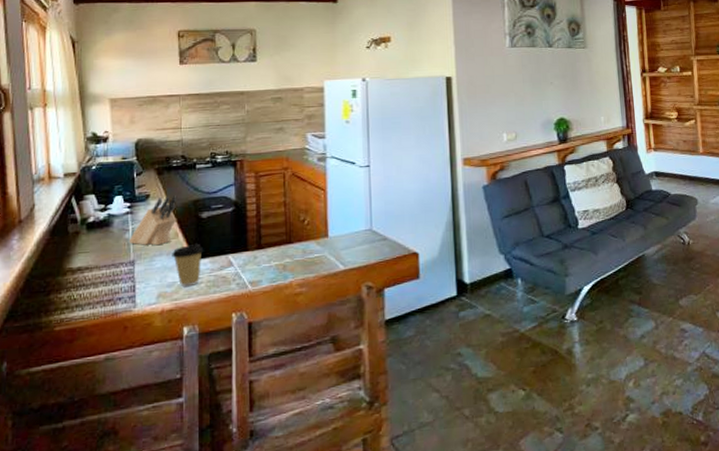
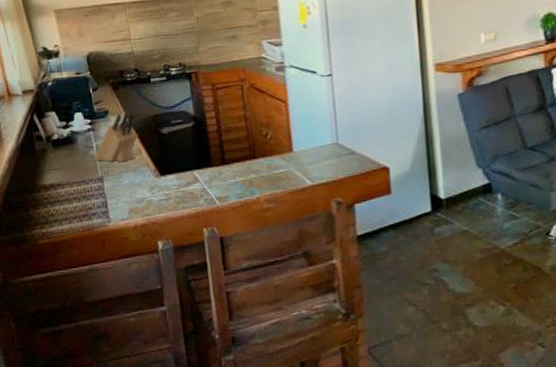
coffee cup: present [172,243,204,287] -> none [137,159,169,203]

